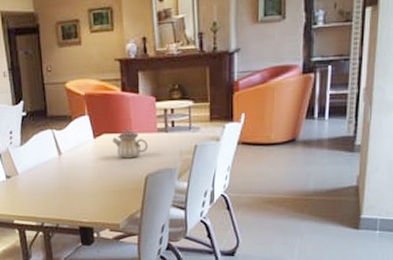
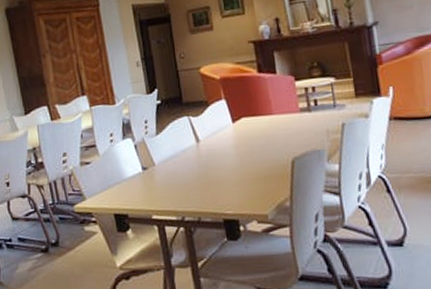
teapot: present [112,128,148,159] -> none [252,109,291,143]

